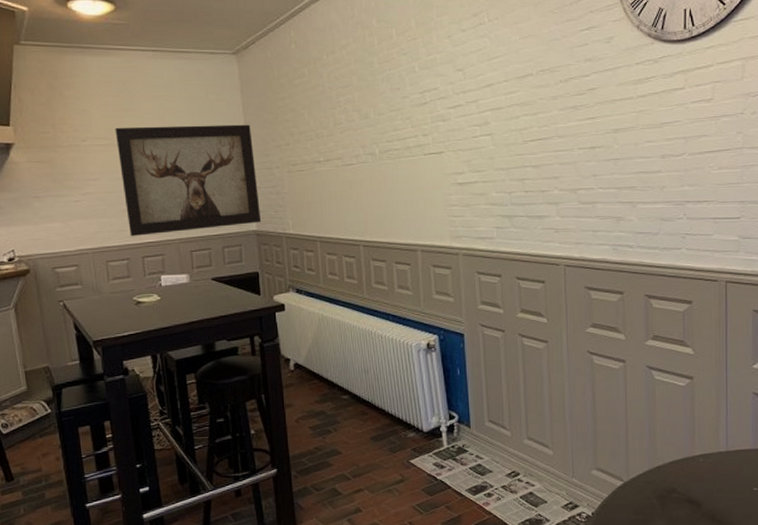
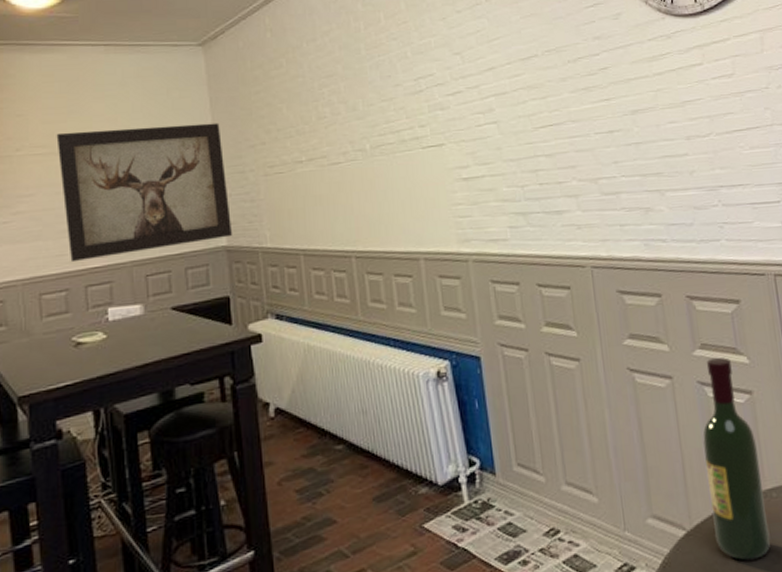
wine bottle: none [645,348,693,508] -> present [703,357,771,561]

